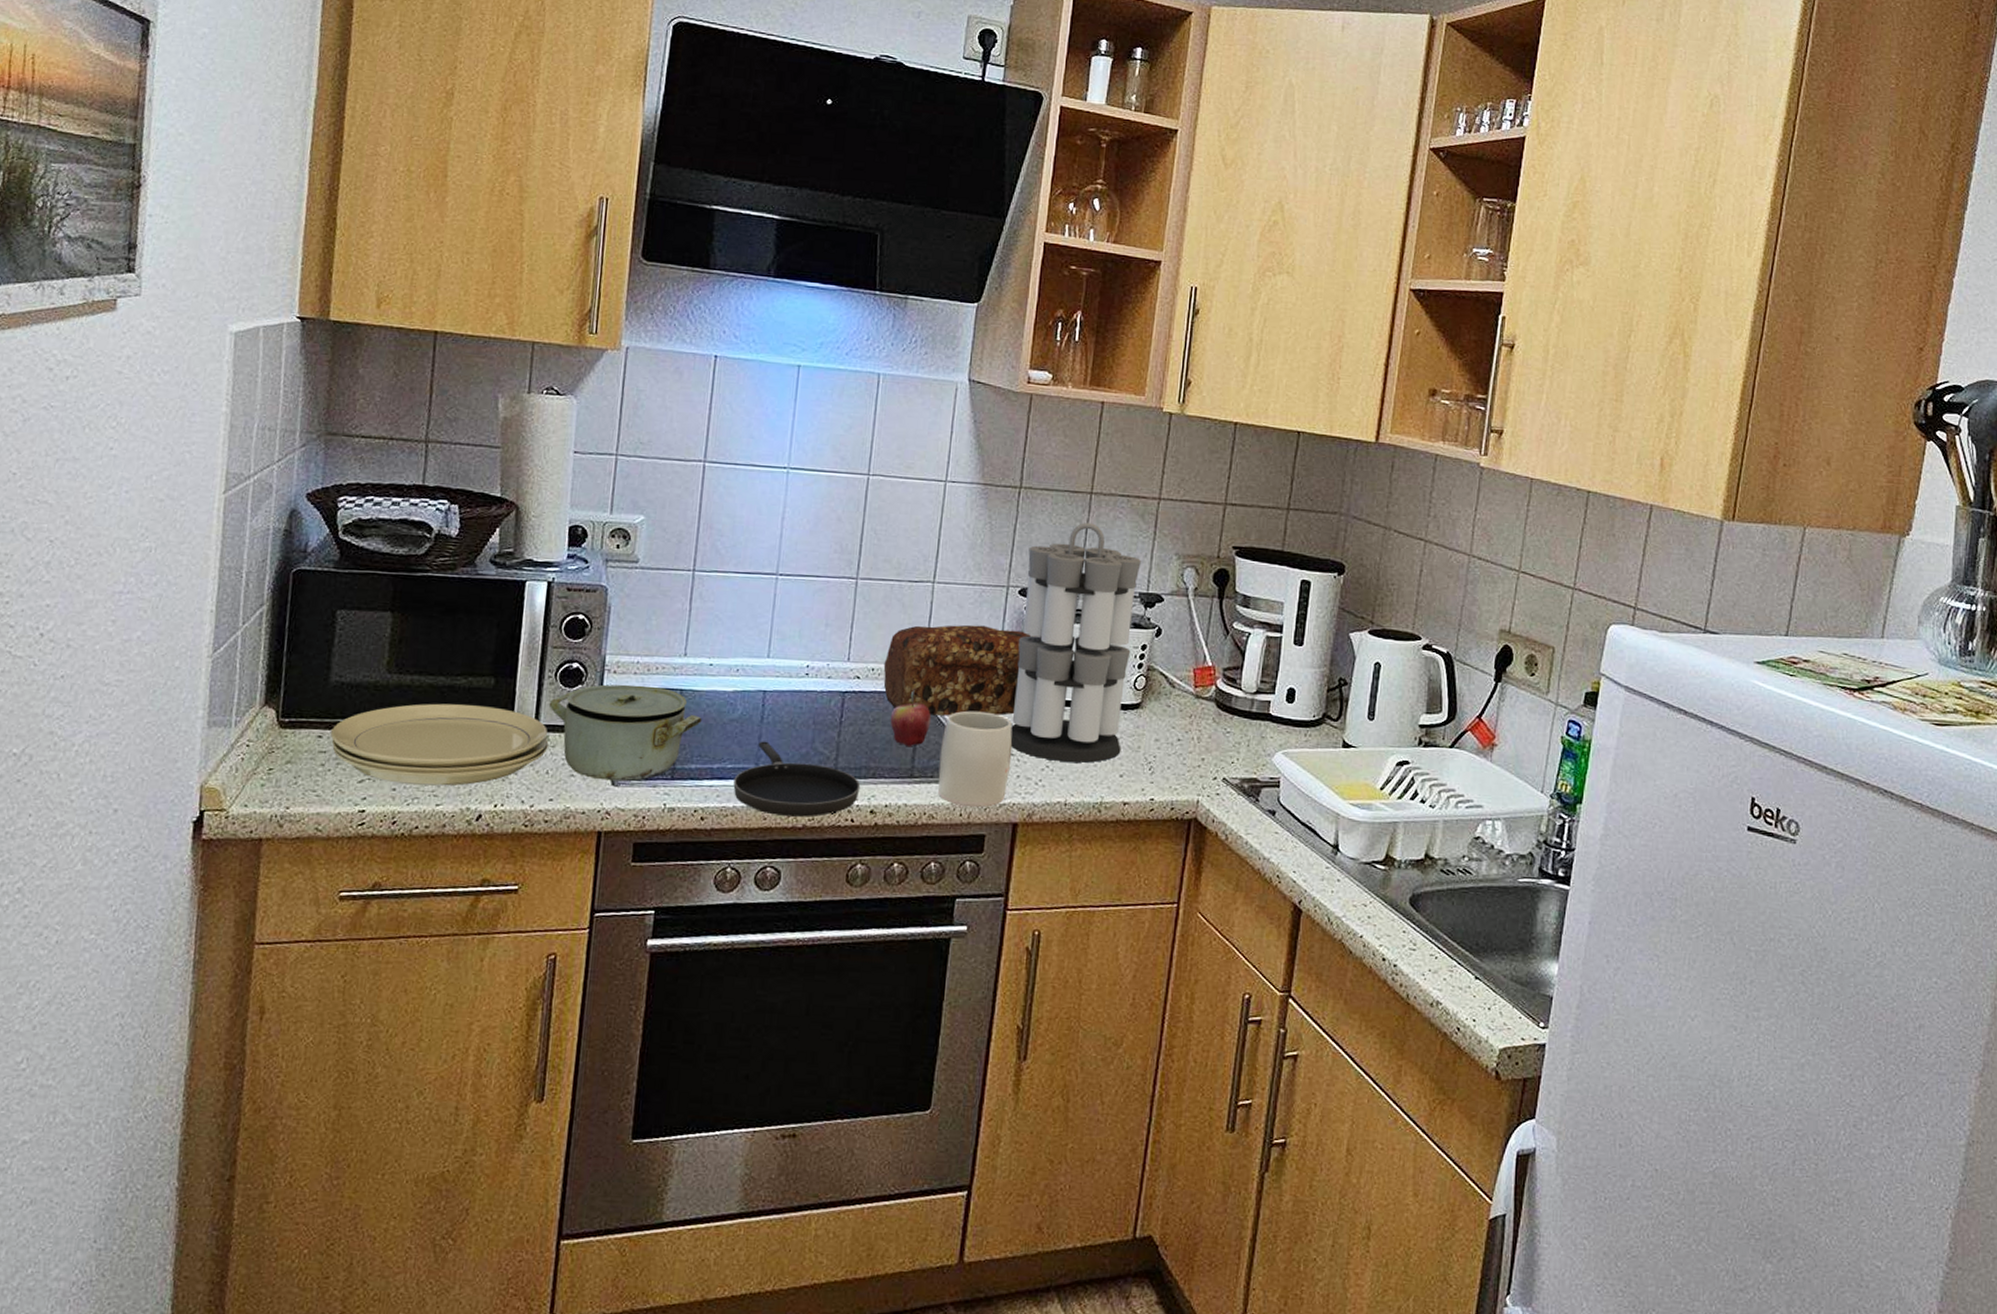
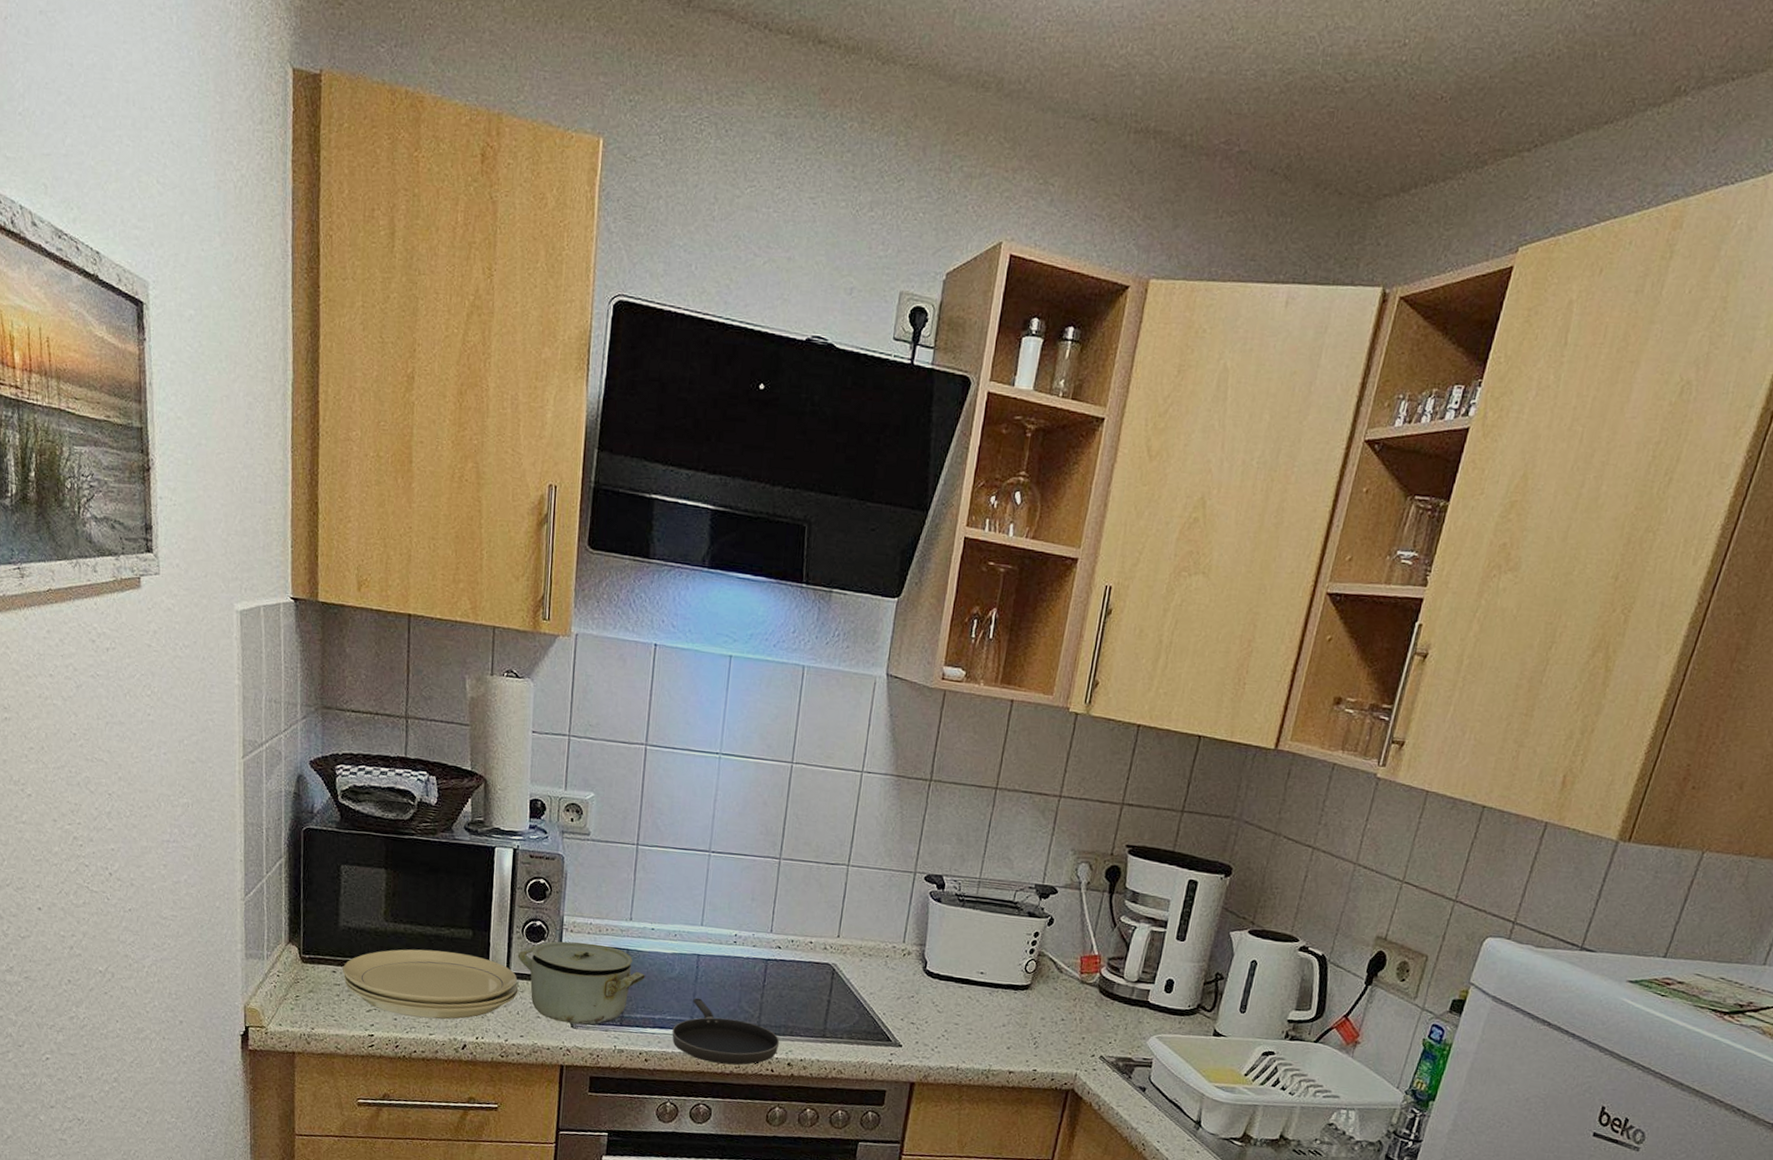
bread loaf: present [883,624,1032,716] -> none [801,904,935,988]
fruit: present [890,685,932,747] -> none [806,957,843,1011]
mug: present [937,710,1013,808] -> none [846,982,914,1067]
spice rack: present [1010,523,1141,763] -> none [911,816,1039,1035]

